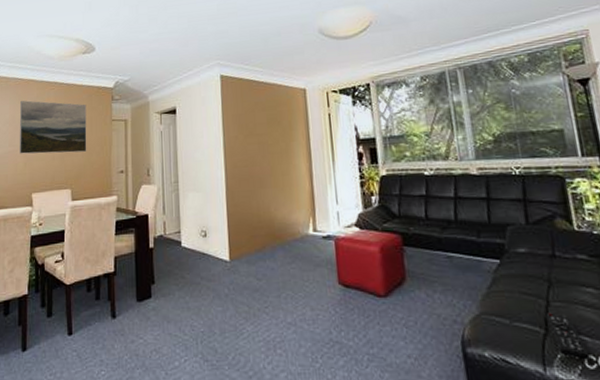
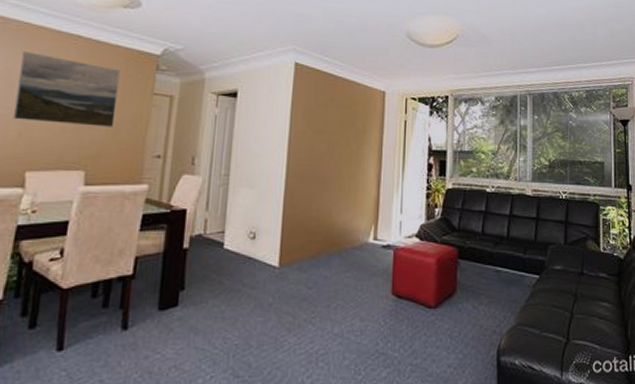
remote control: present [545,313,590,360] -> none [569,324,597,365]

